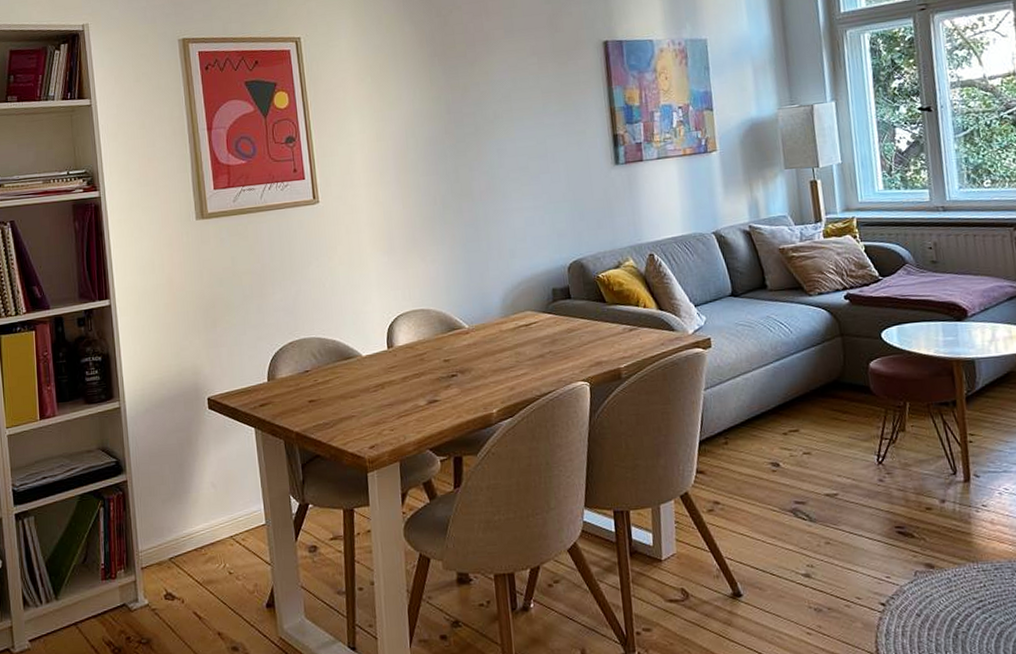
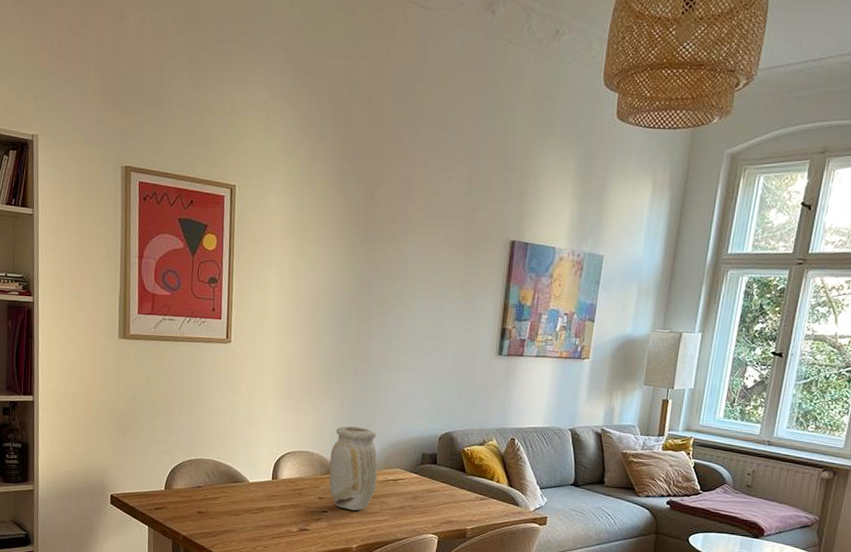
vase: none [448,271,508,369] -> present [328,426,378,511]

